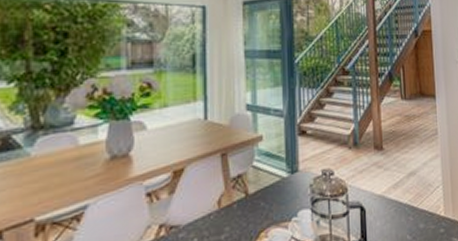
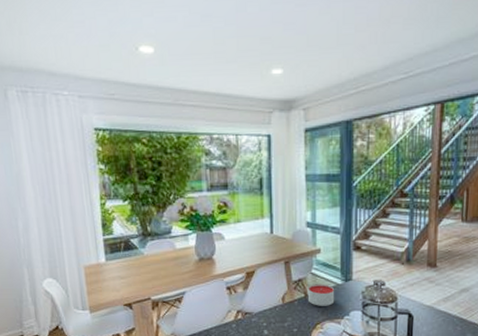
candle: none [248,178,281,208] -> present [307,284,335,306]

